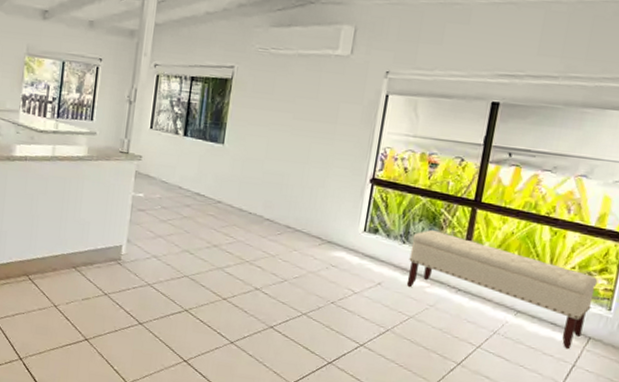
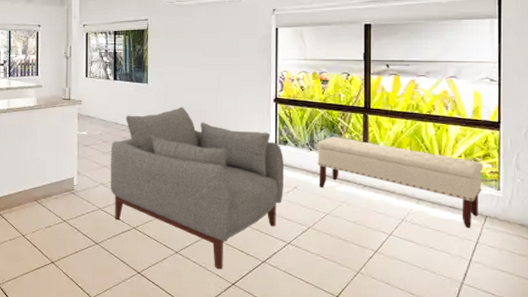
chair: none [164,176,372,367] -> present [111,107,284,270]

